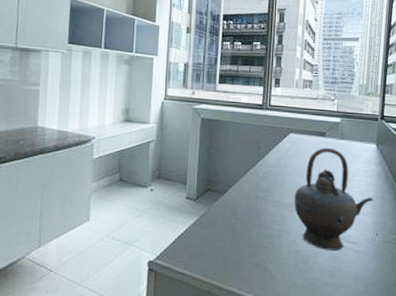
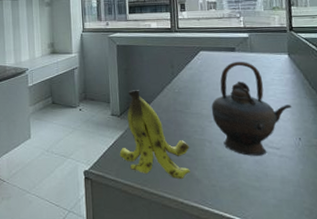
banana: none [190,170,267,274] -> present [119,89,190,180]

